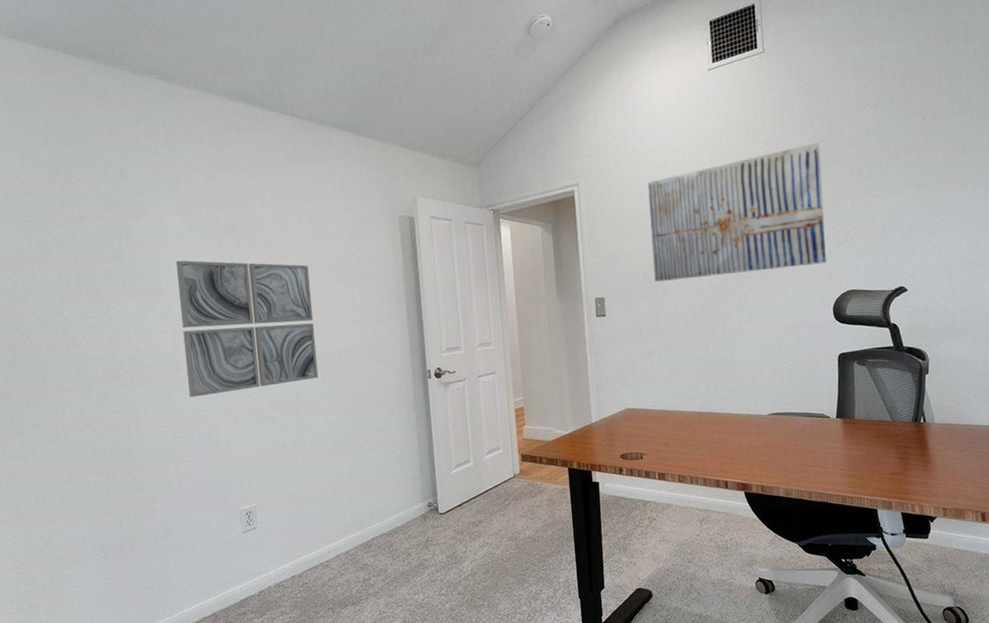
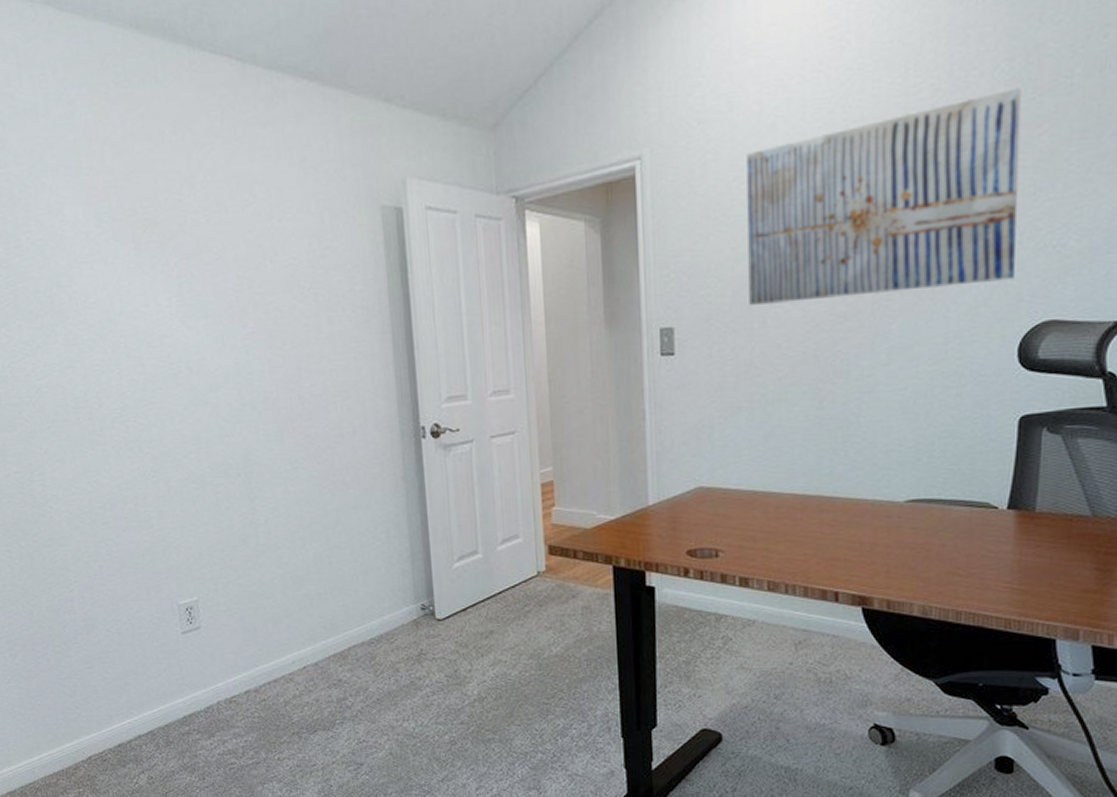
wall art: present [176,260,319,397] -> none [80,268,274,456]

